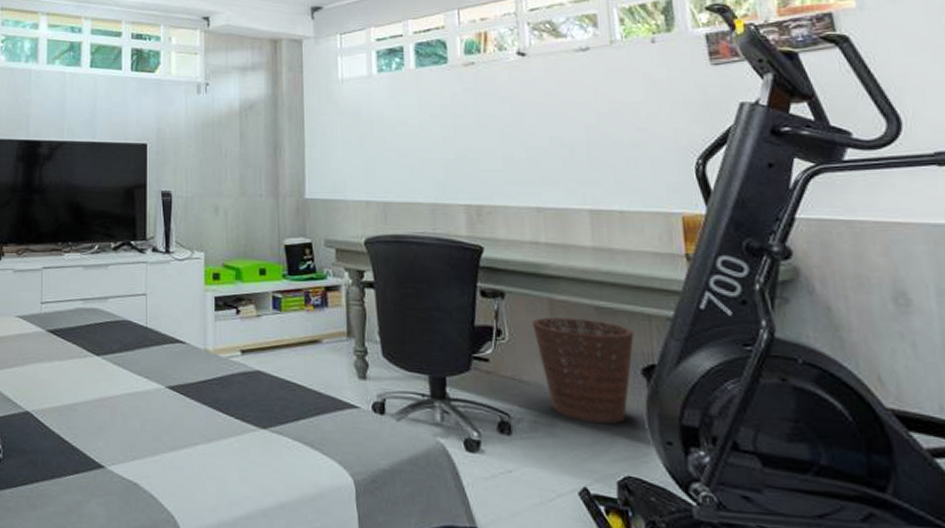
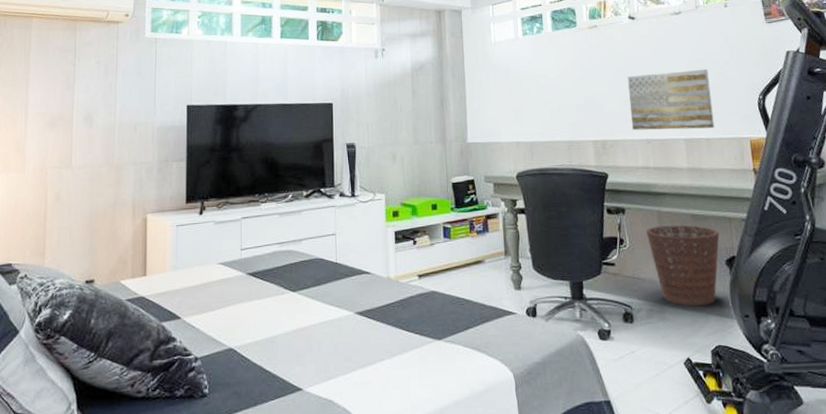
wall art: none [512,121,632,199] -> present [627,69,715,130]

